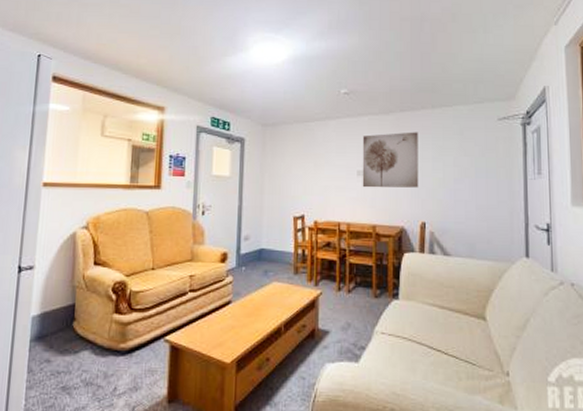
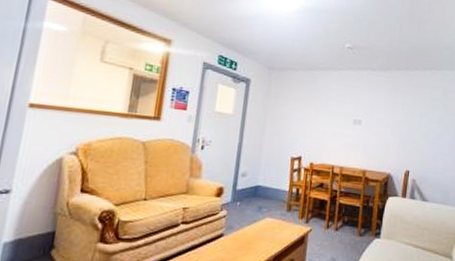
wall art: present [362,132,419,188] -> none [357,88,410,139]

